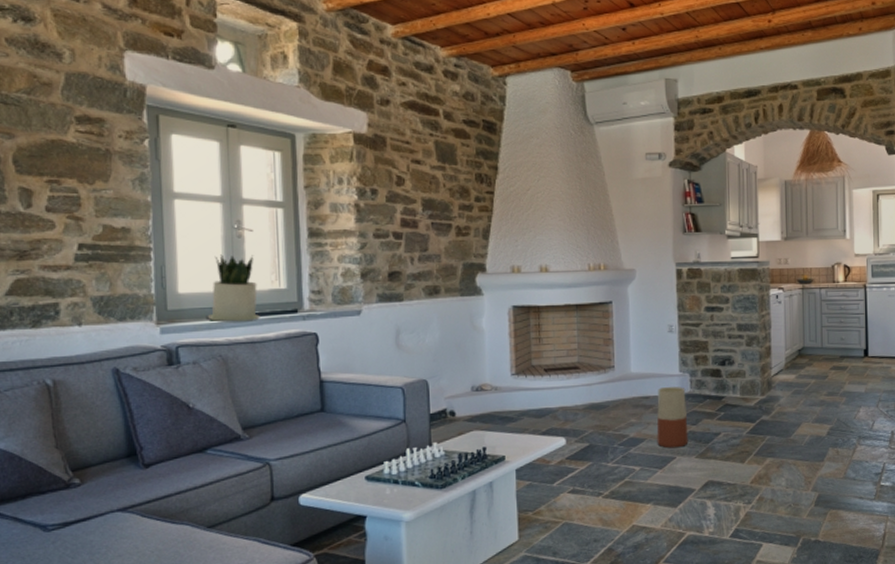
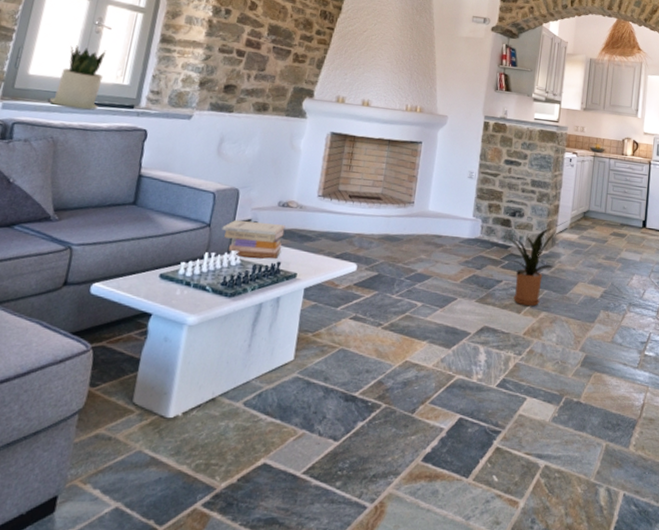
books: none [418,408,485,448] -> present [222,219,286,260]
vase: present [656,386,689,449] -> none [441,228,476,290]
house plant: none [716,372,776,455] -> present [504,228,556,307]

